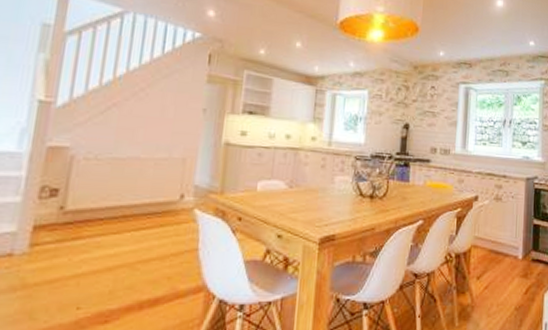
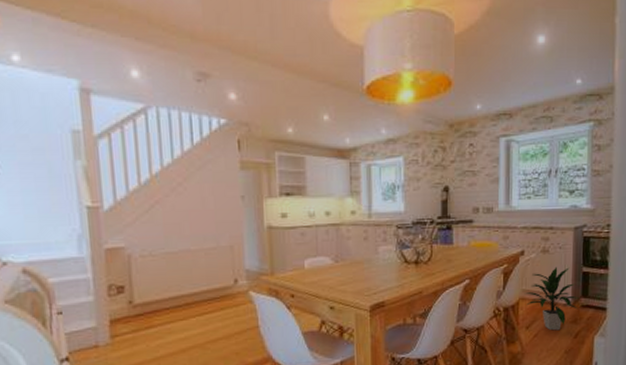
indoor plant: none [476,216,529,284] -> present [524,266,579,331]

